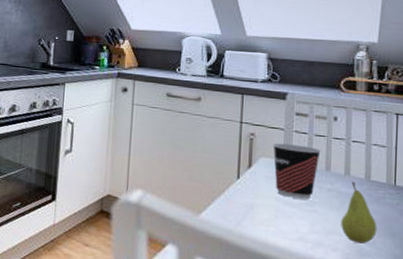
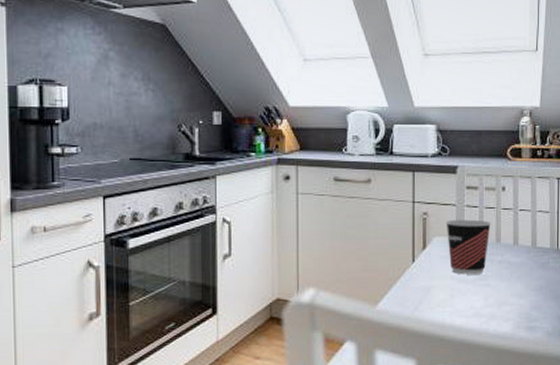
fruit: present [341,181,377,244] -> none [512,250,543,310]

